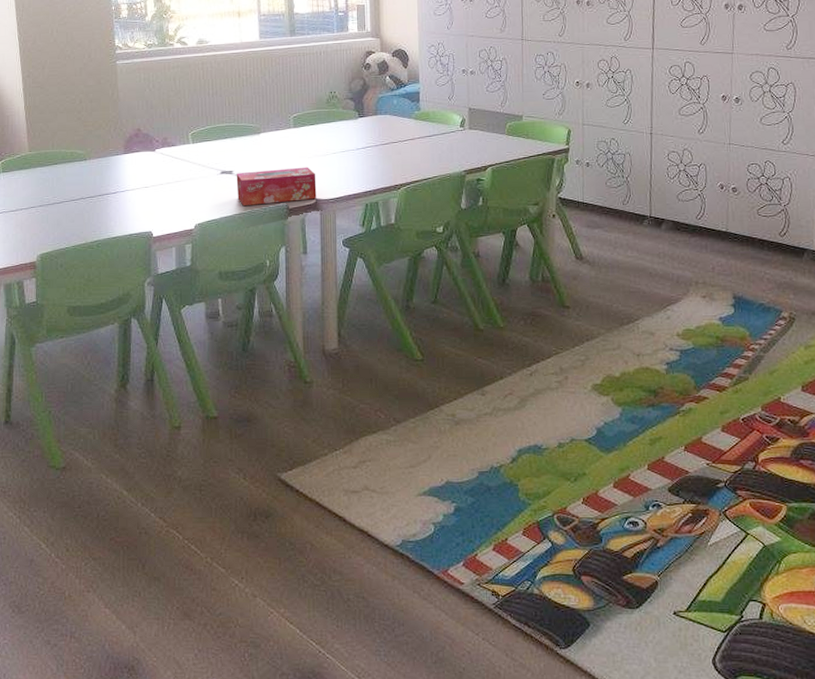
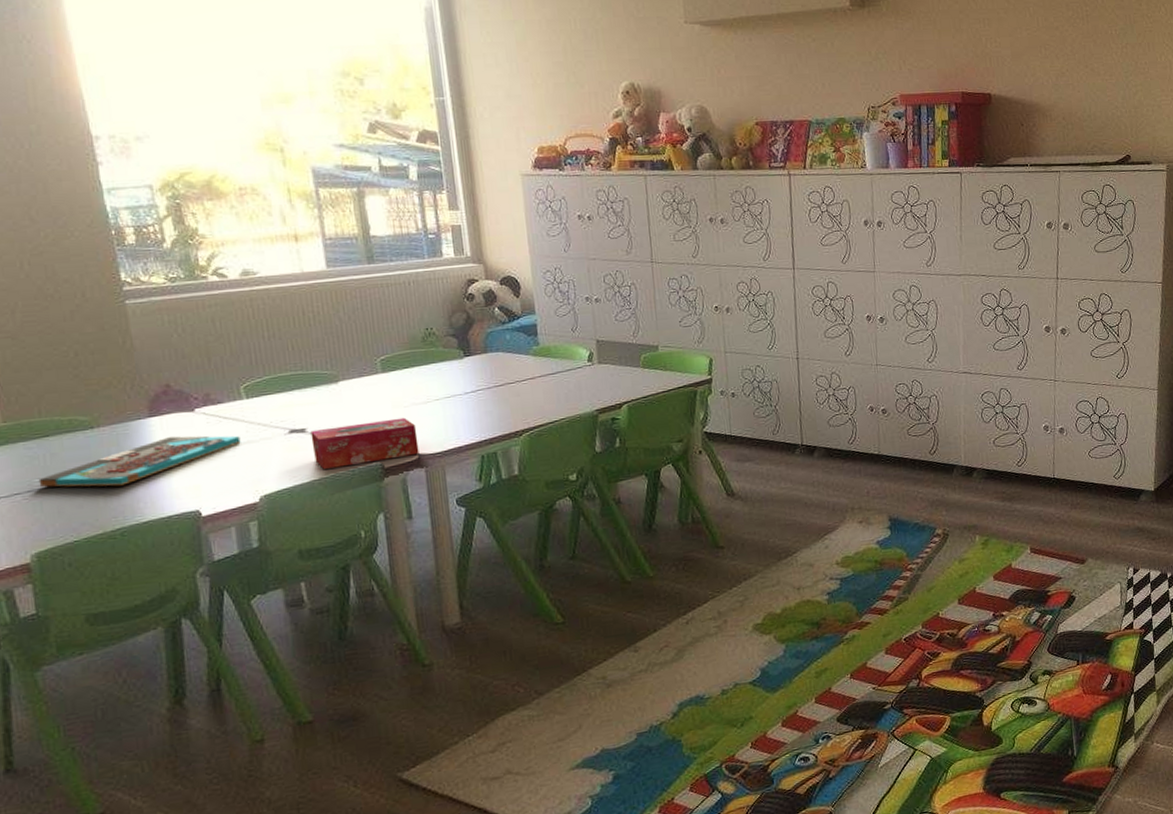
board game: none [47,170,185,207] -> present [38,435,241,488]

